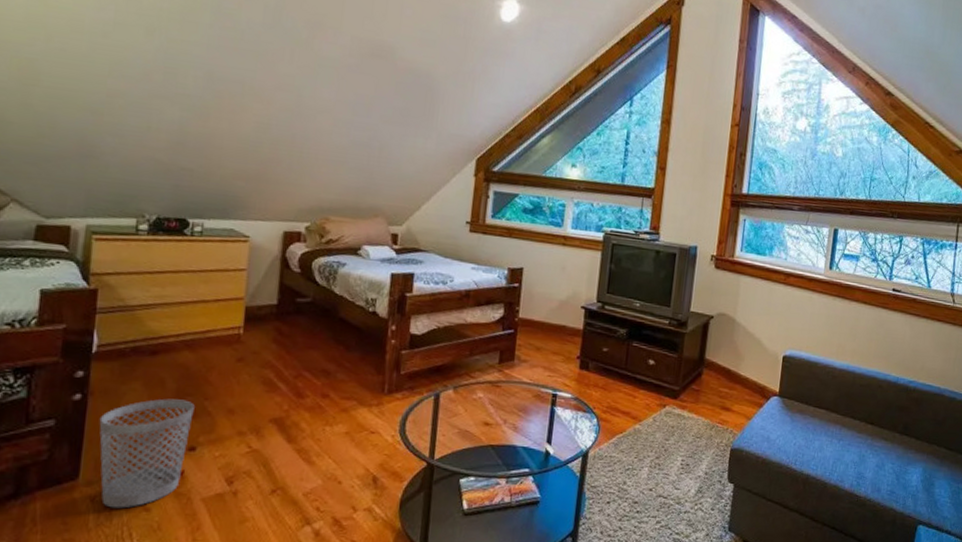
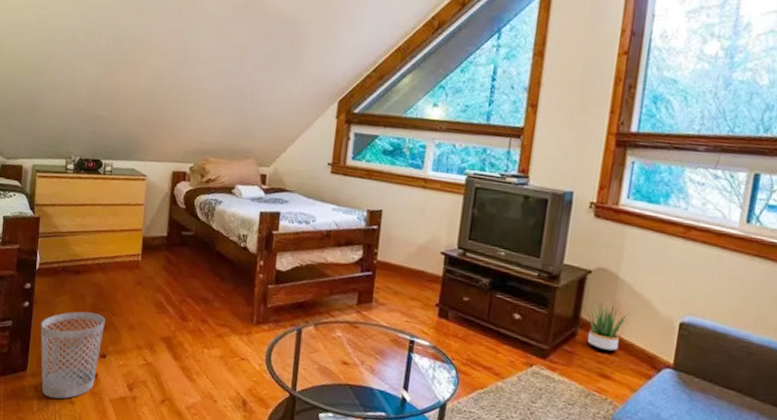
potted plant: none [707,341,746,387] -> present [583,299,631,352]

